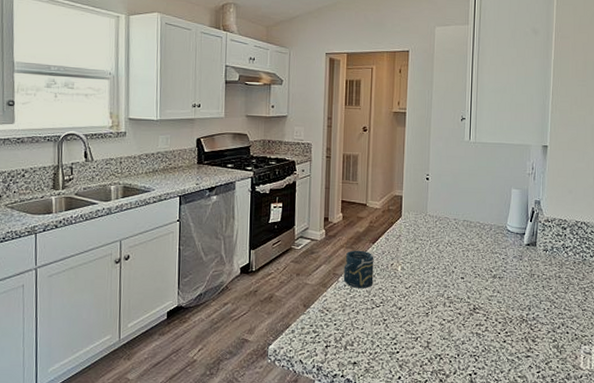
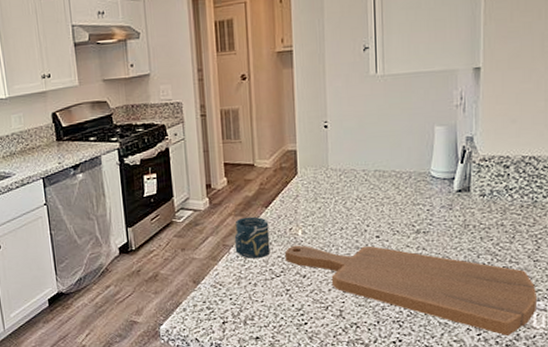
cutting board: none [386,279,584,375] -> present [285,245,536,337]

